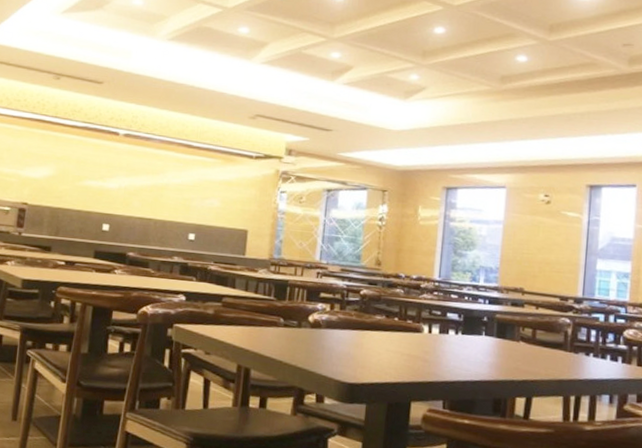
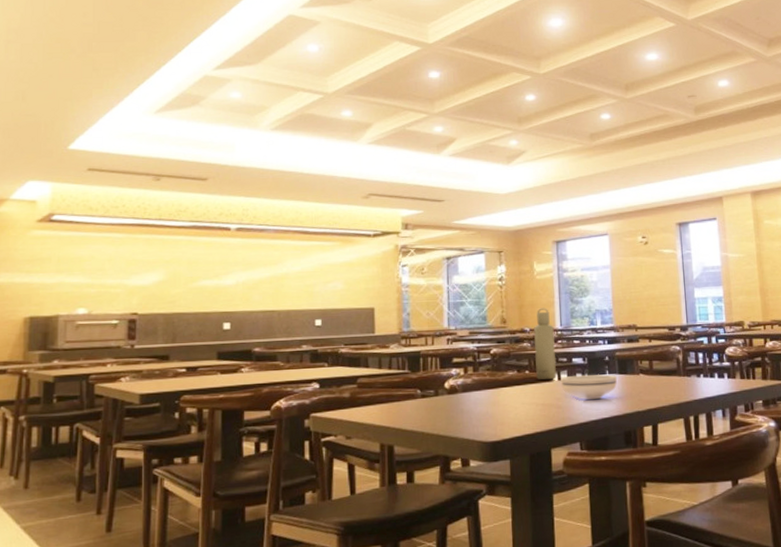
bottle: none [405,255,431,332] -> present [534,308,556,380]
bowl: none [431,330,493,360] -> present [561,374,617,400]

